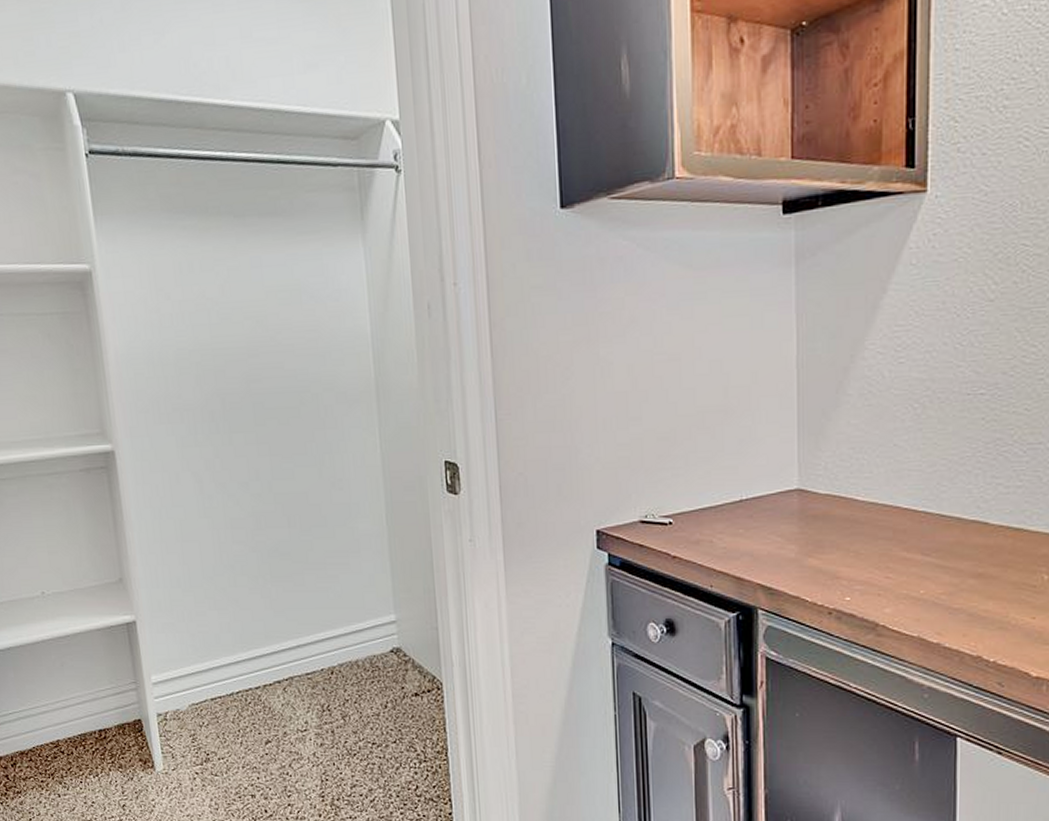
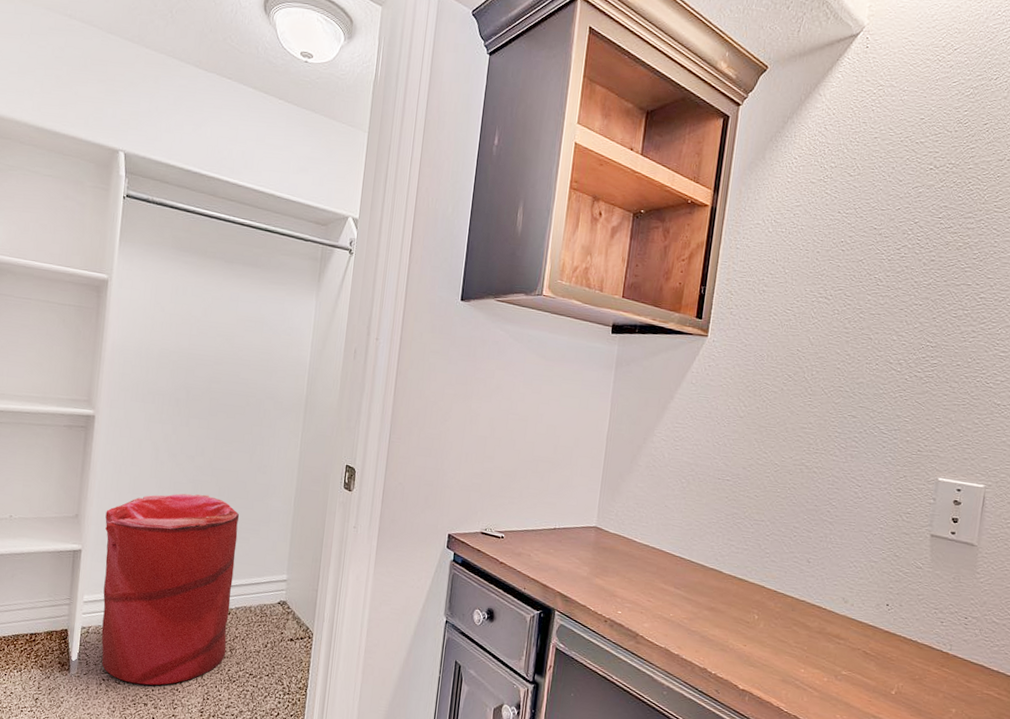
laundry hamper: none [154,528,338,773] -> present [101,493,240,685]

